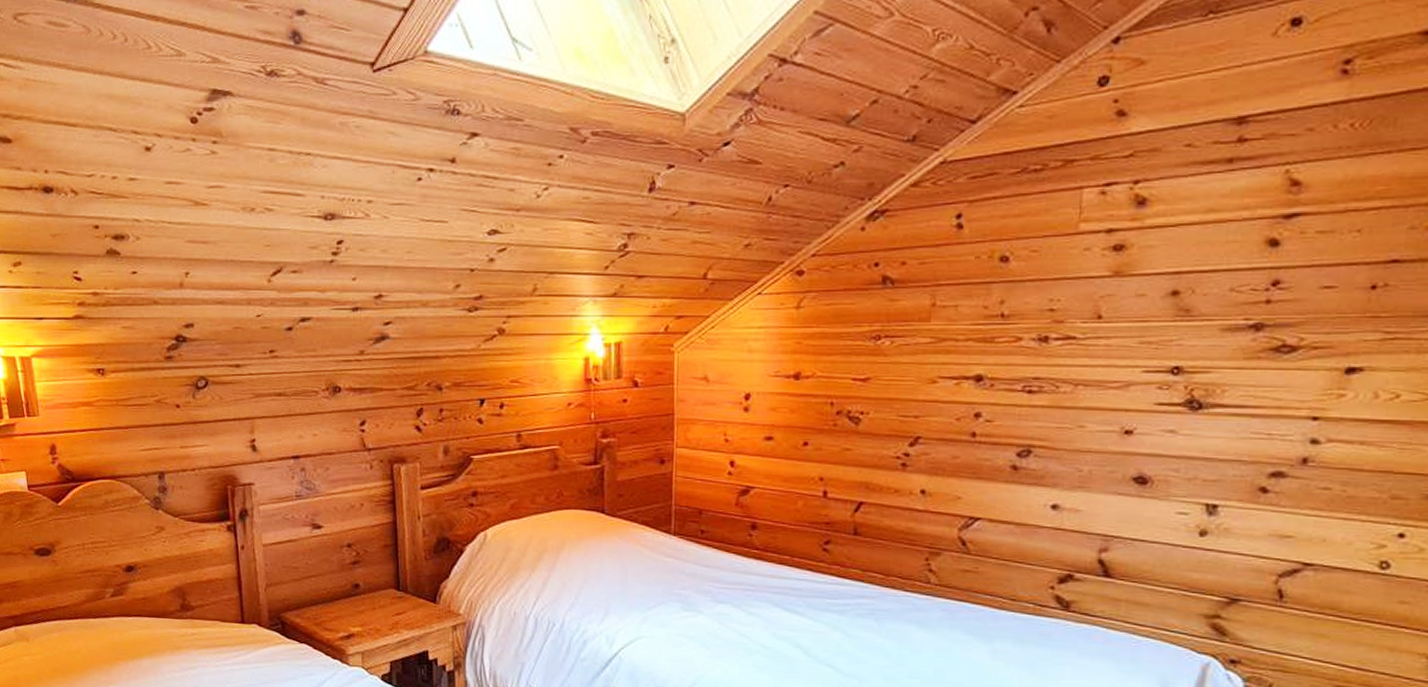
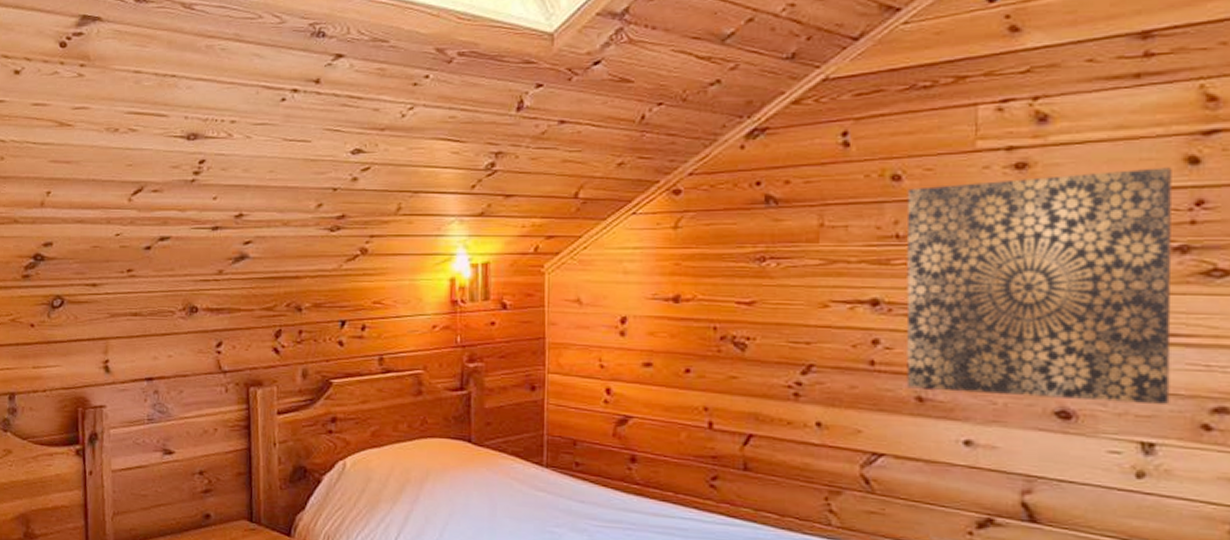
wall art: none [1003,249,1254,471] -> present [906,167,1172,406]

